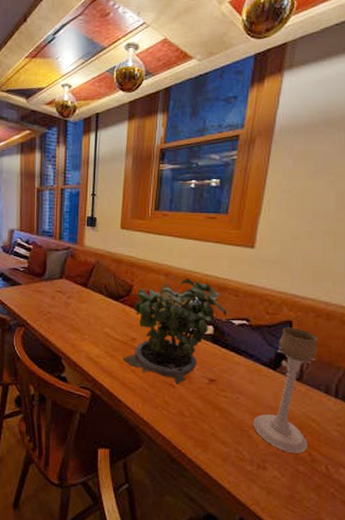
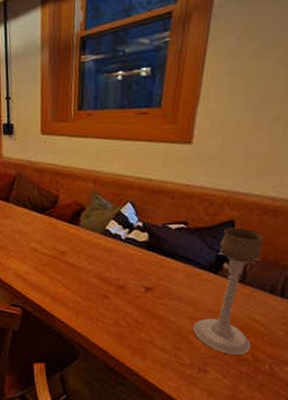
potted plant: present [122,276,228,385] -> none [52,182,163,296]

